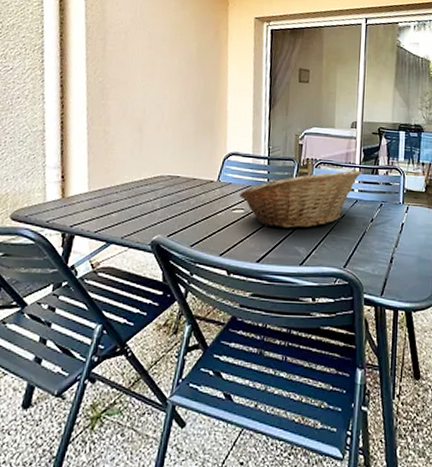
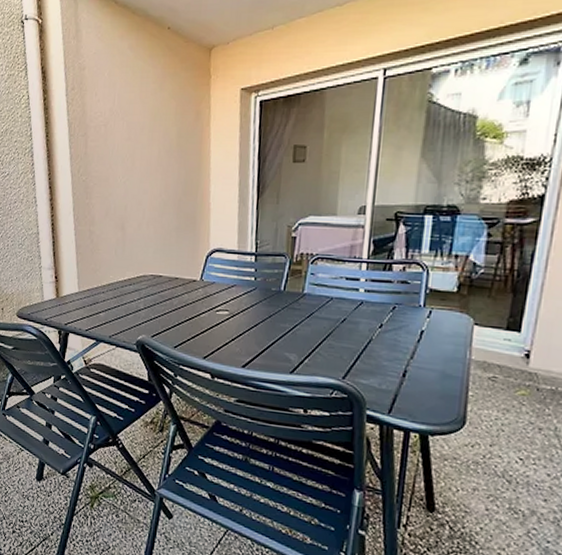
fruit basket: present [239,170,360,229] -> none [224,265,368,333]

